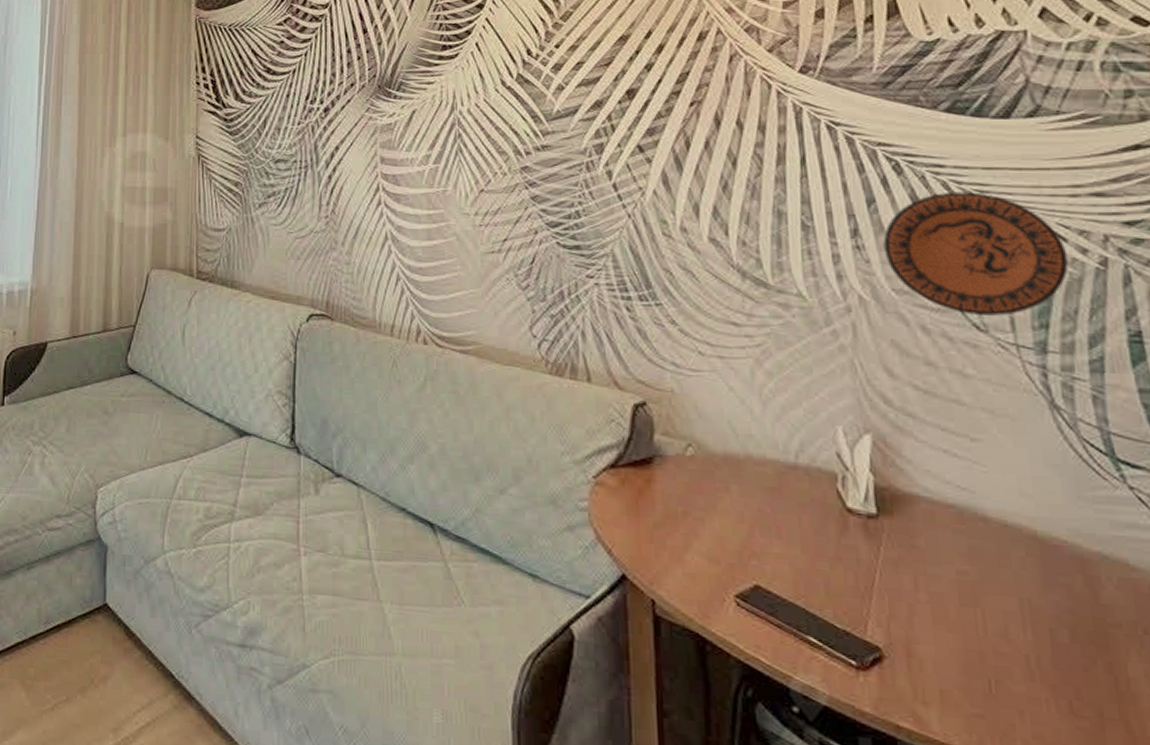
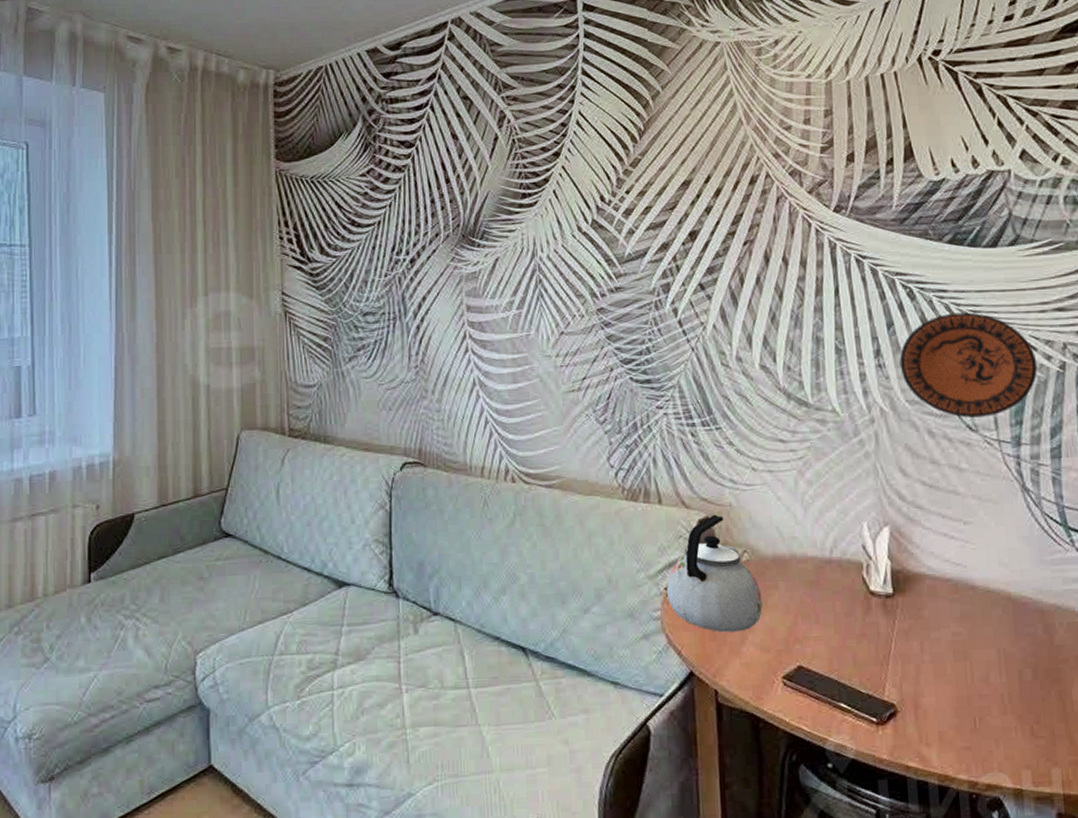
kettle: none [596,399,711,536] -> present [667,514,763,633]

